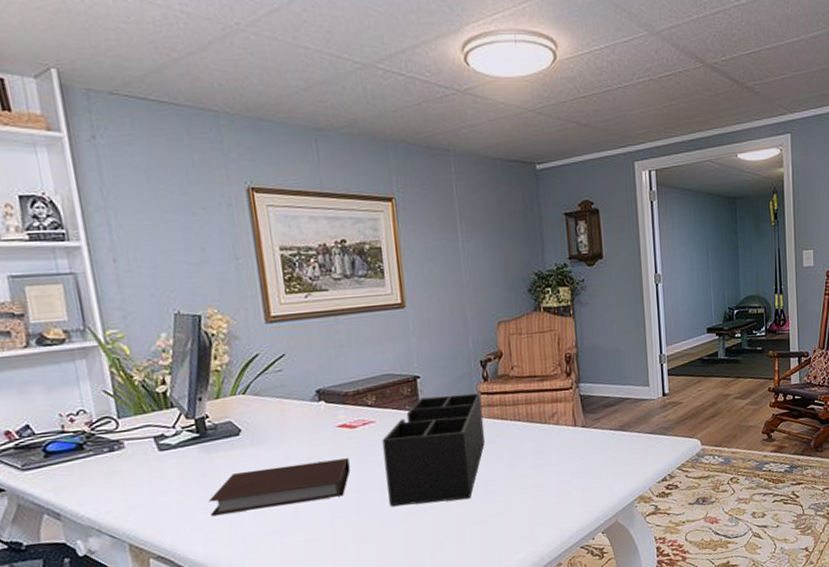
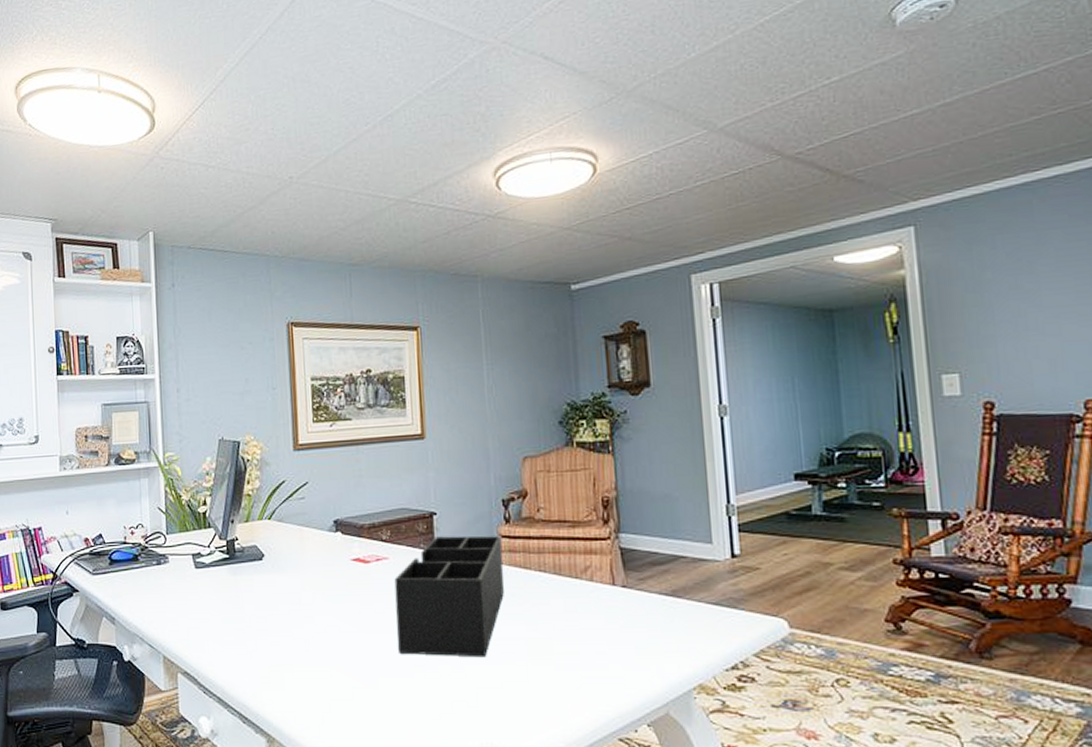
notebook: present [208,458,351,515] -> none [231,595,361,638]

